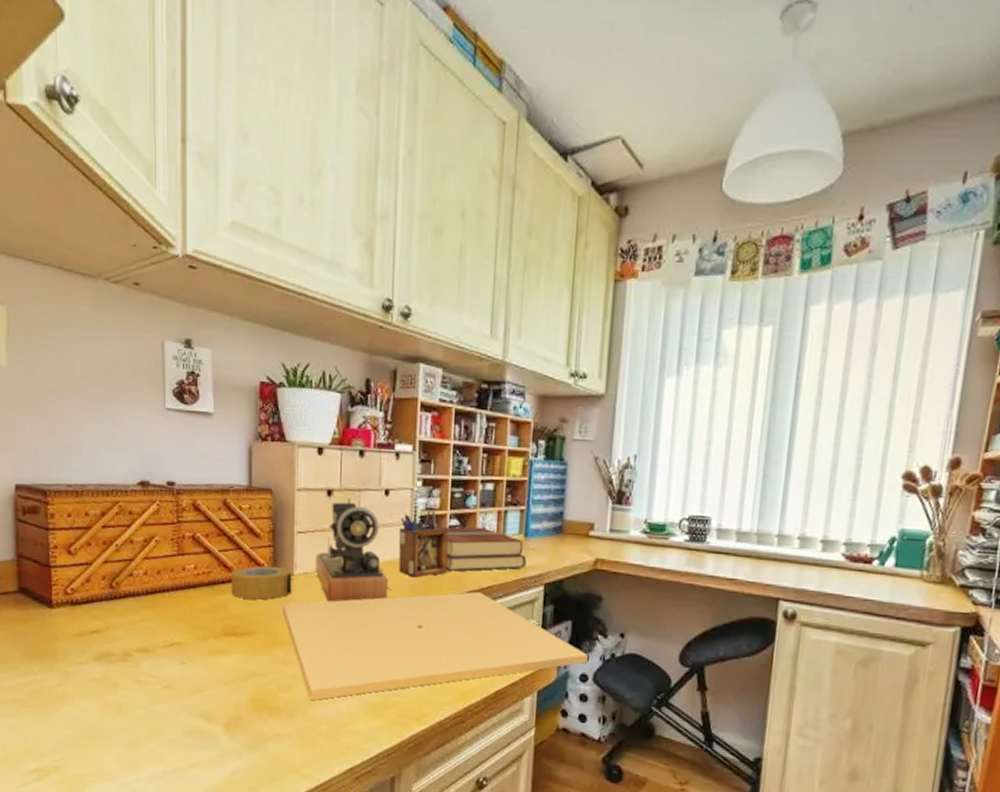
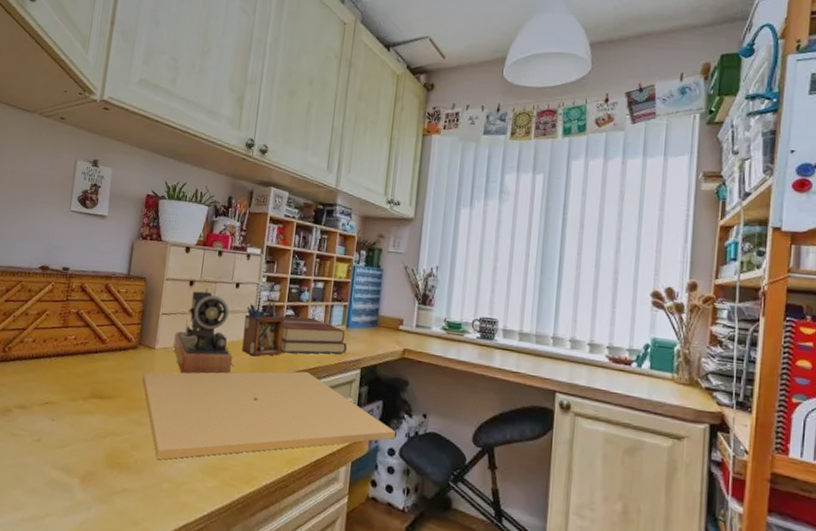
adhesive tape: present [232,565,292,600] -> none [102,339,154,369]

